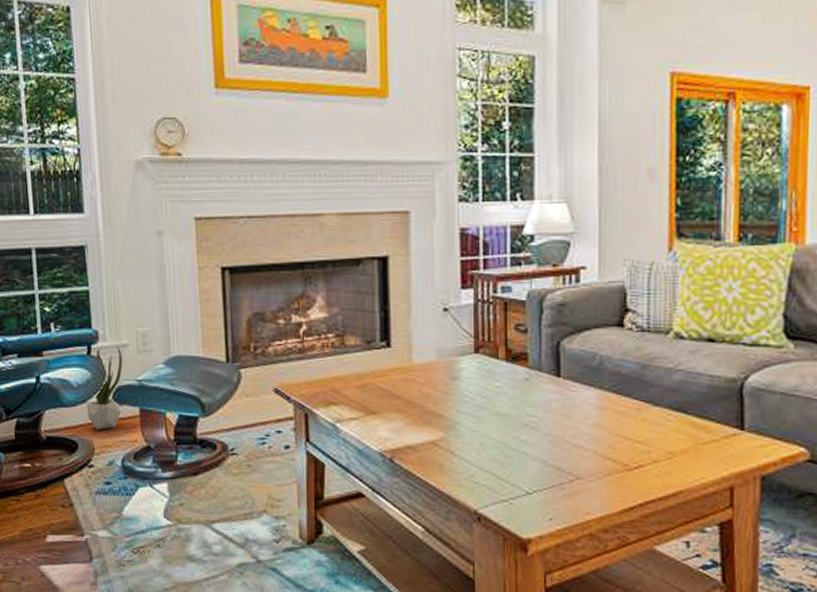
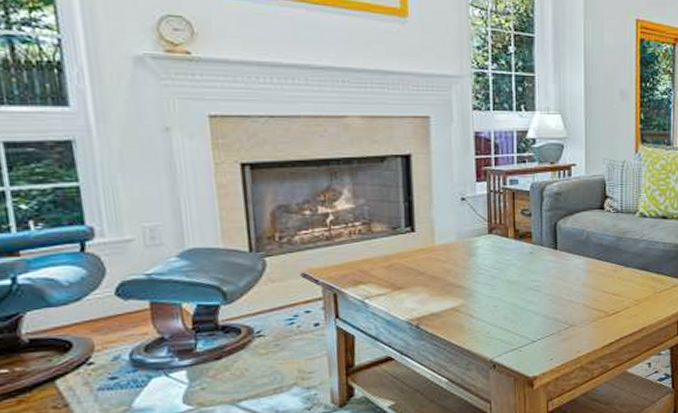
potted plant: present [86,345,122,430] -> none [81,241,127,327]

